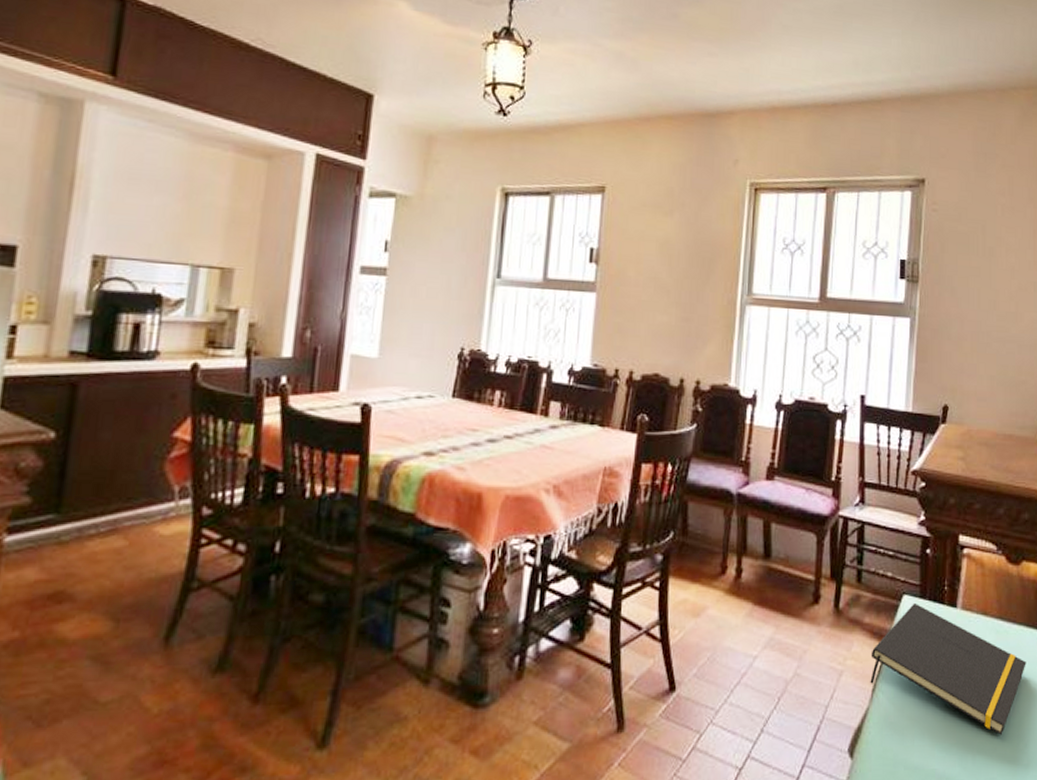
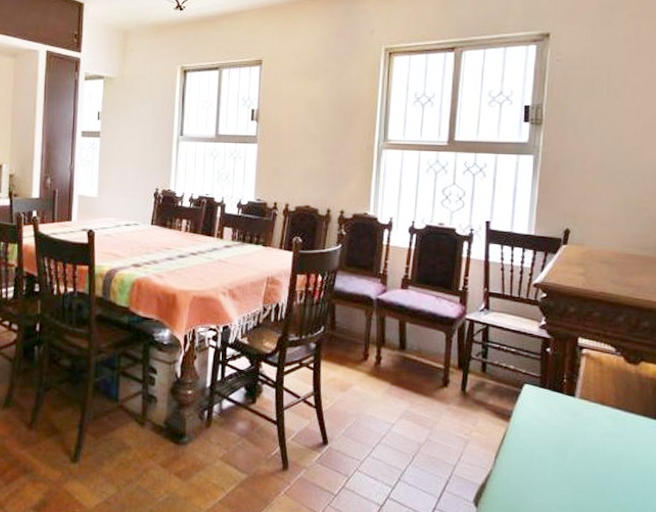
notepad: present [870,602,1026,735] -> none [493,390,643,502]

